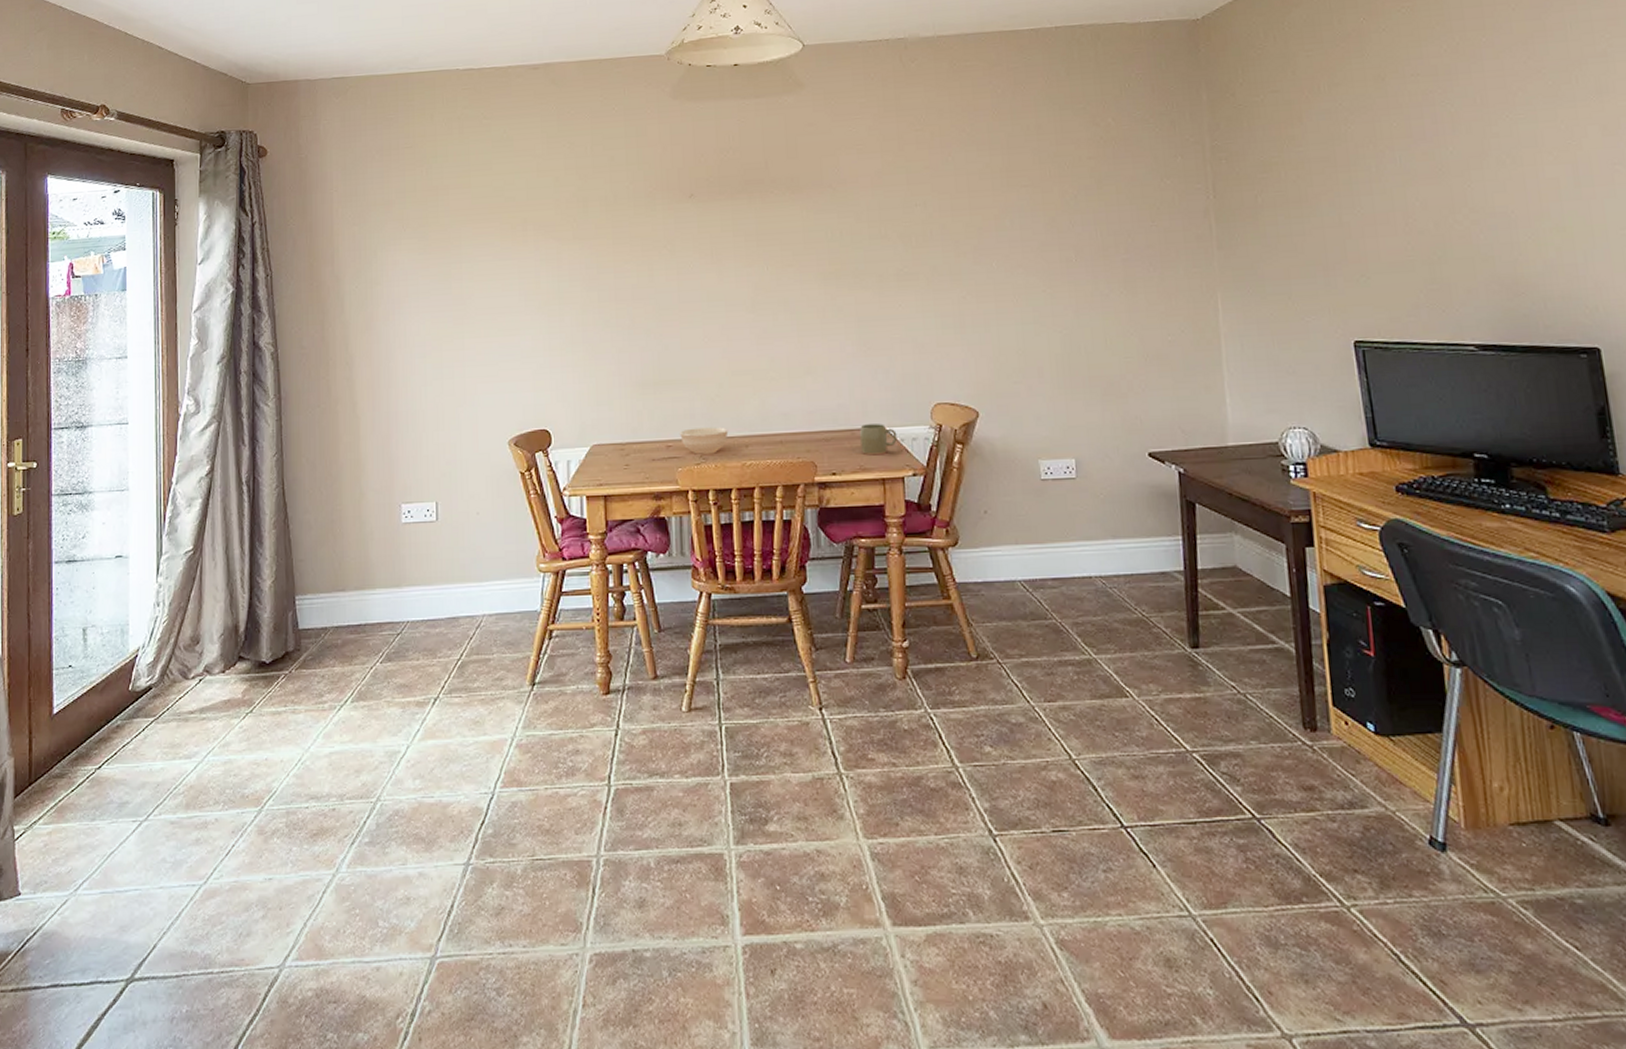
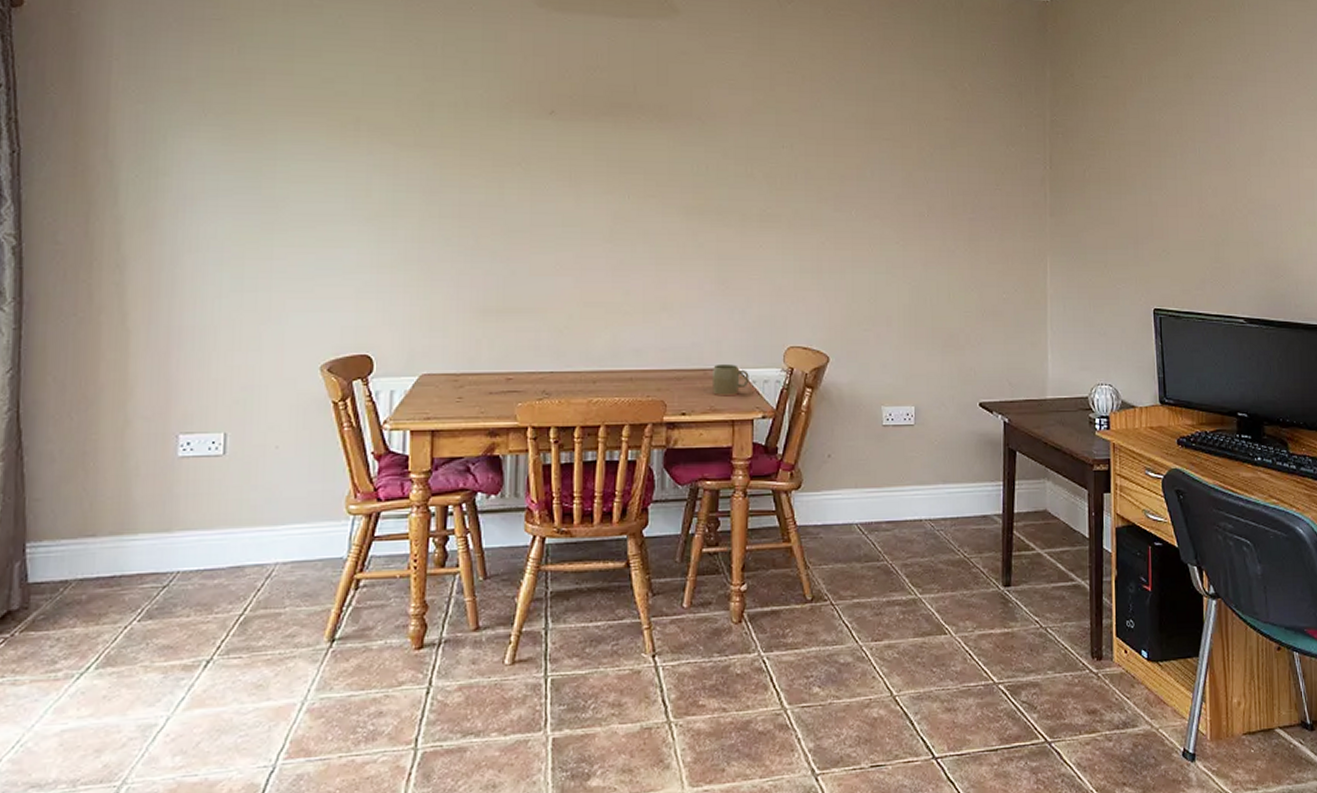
bowl: present [679,427,729,455] -> none [521,360,576,389]

